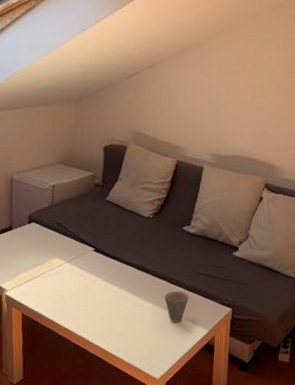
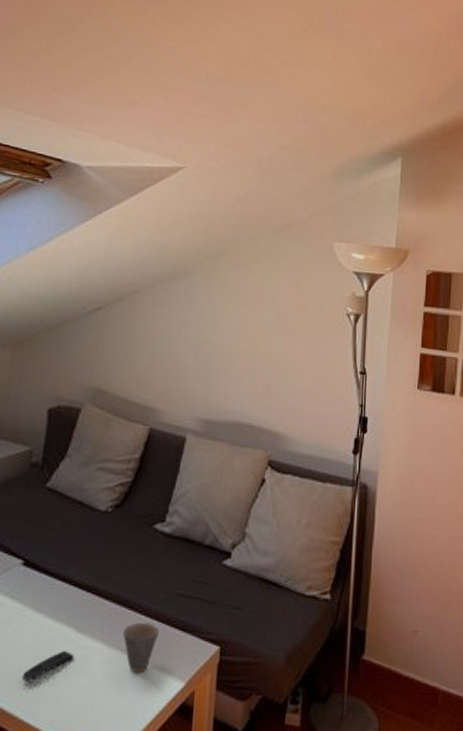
remote control: none [98,307,133,324] -> present [21,651,75,681]

